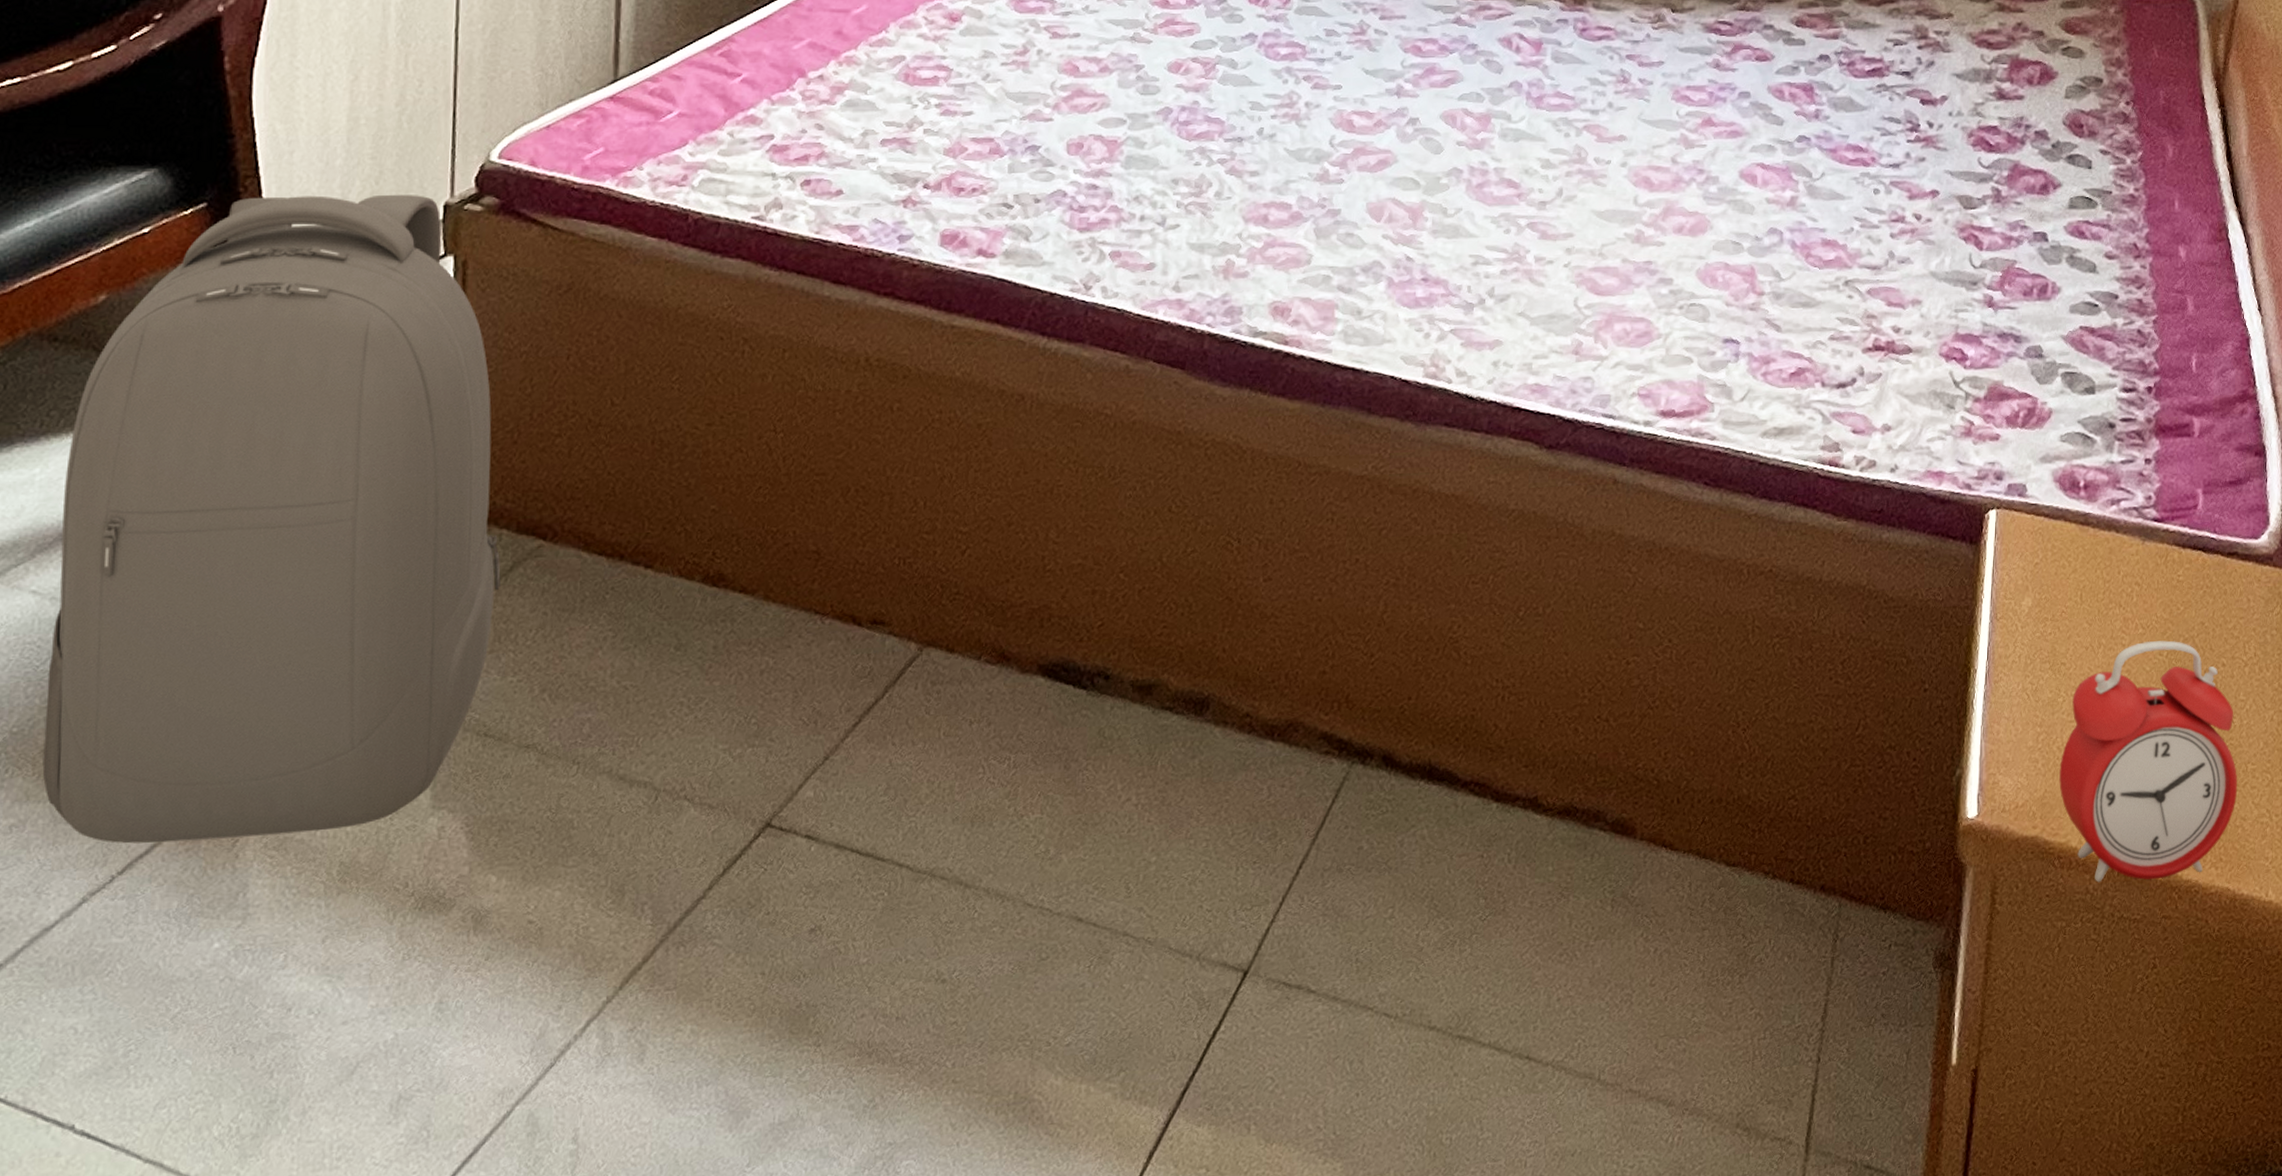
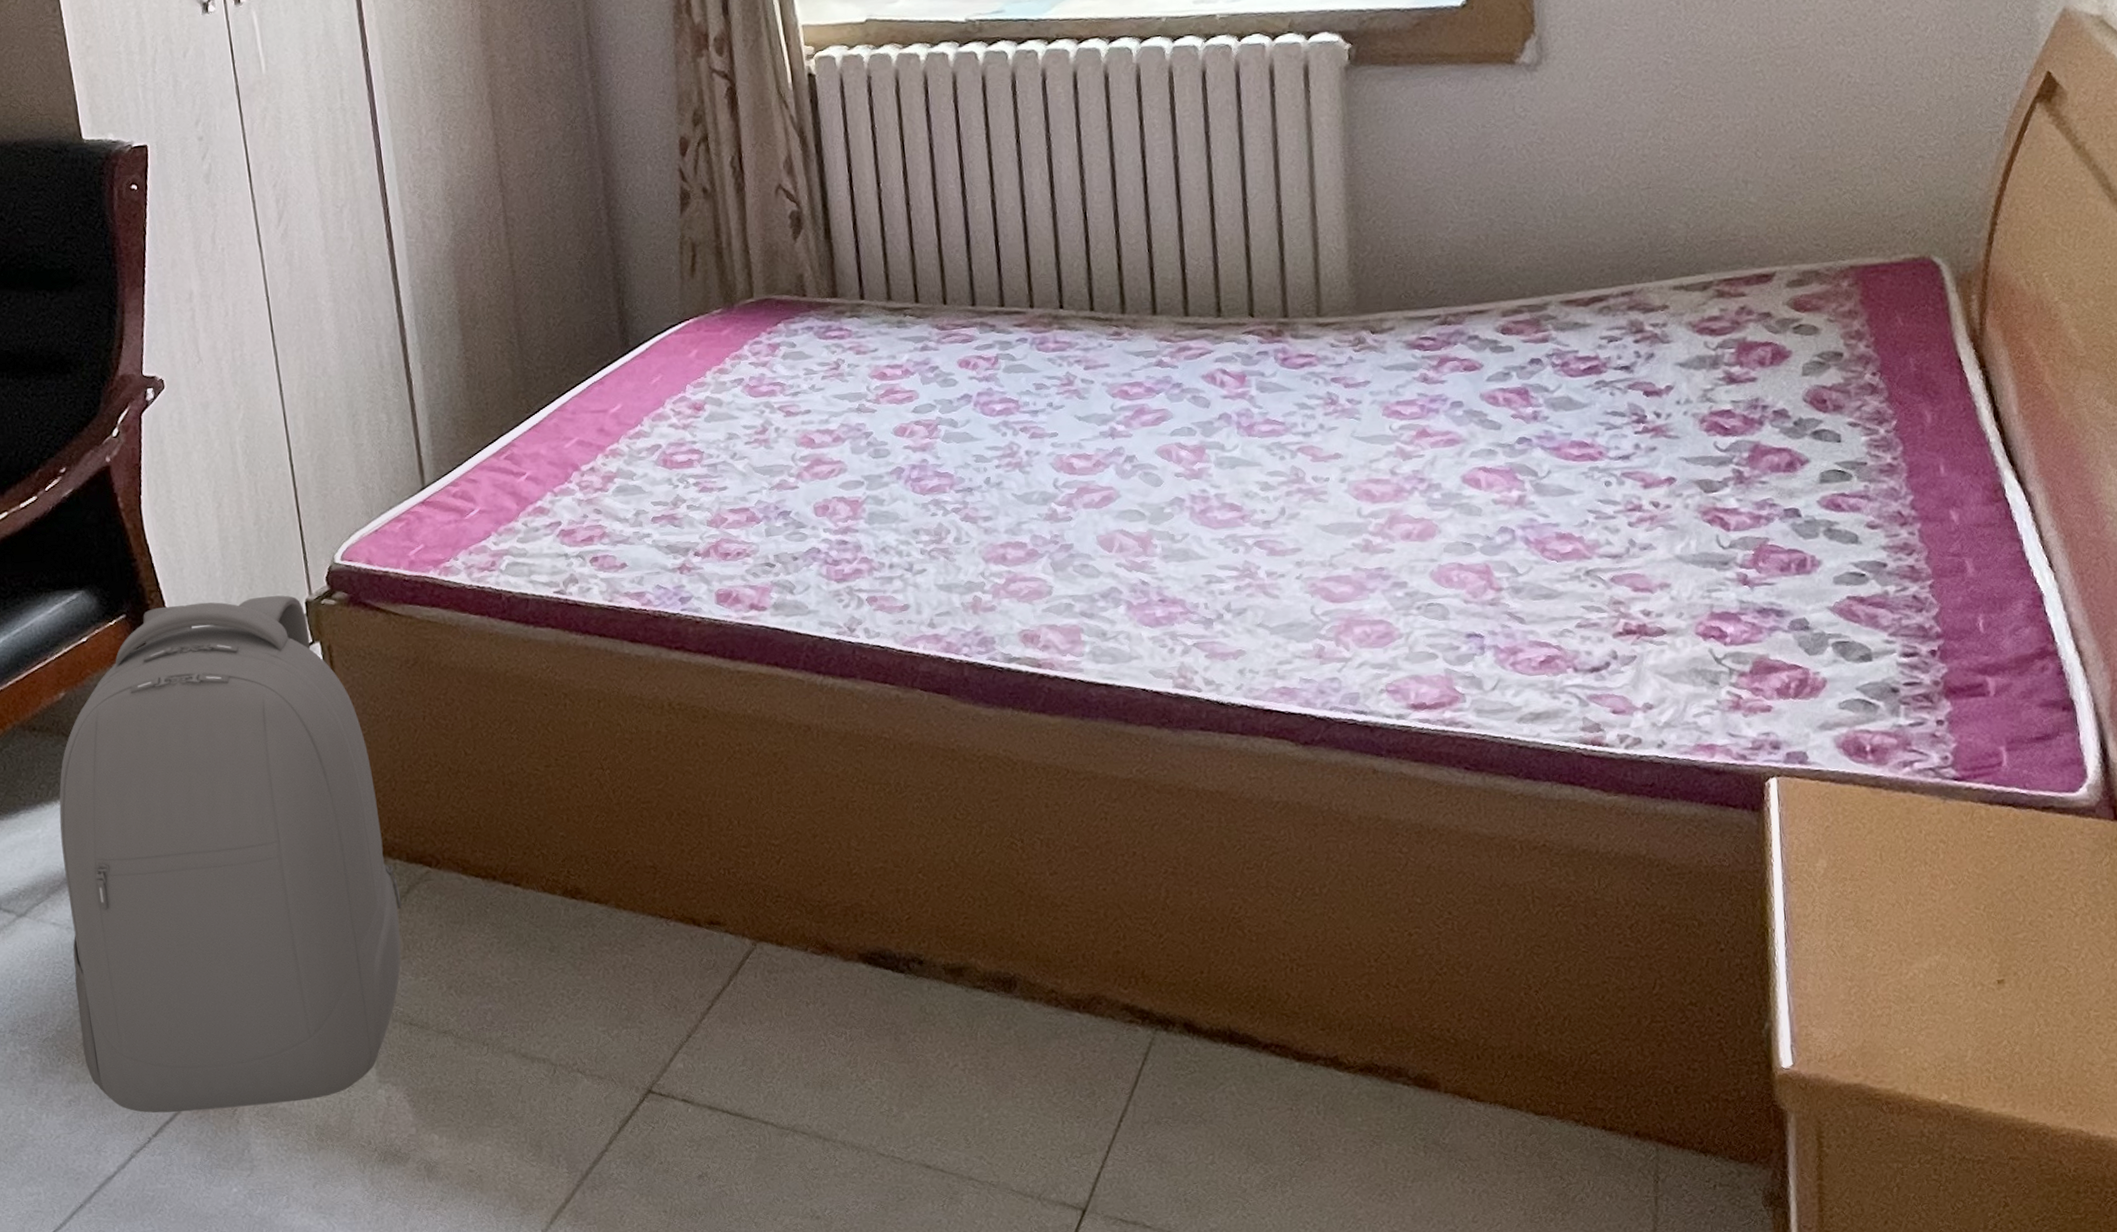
alarm clock: present [2059,640,2238,883] -> none [1877,894,2081,1126]

